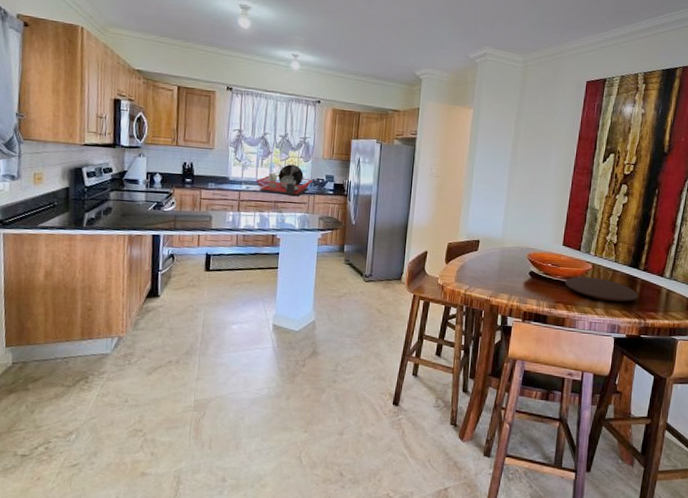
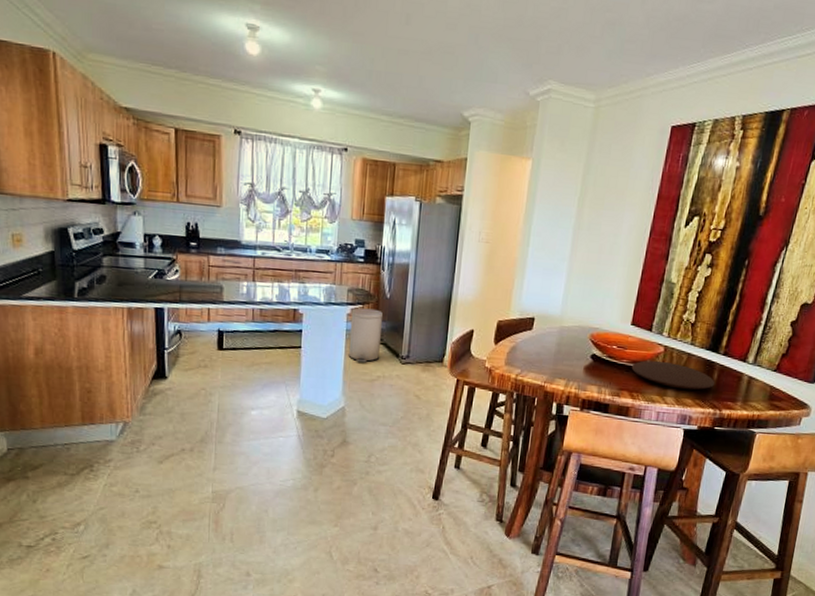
dish rack: present [256,164,314,197] -> none [273,226,341,265]
pedal bin: none [319,233,349,281] -> present [348,308,383,363]

